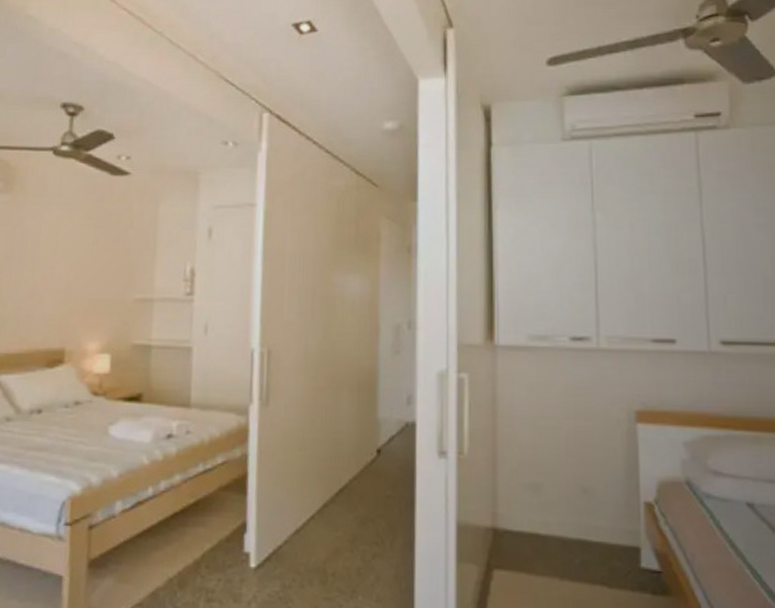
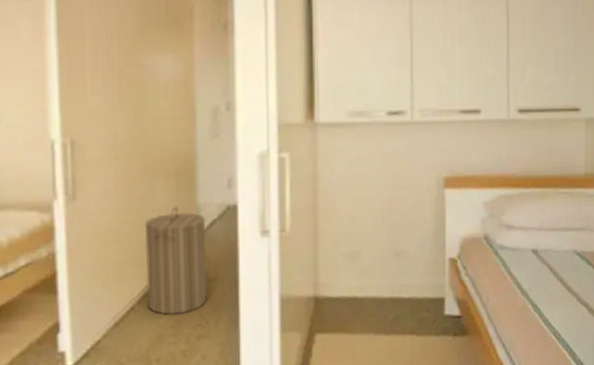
laundry hamper: none [326,419,385,529] -> present [144,206,207,316]

